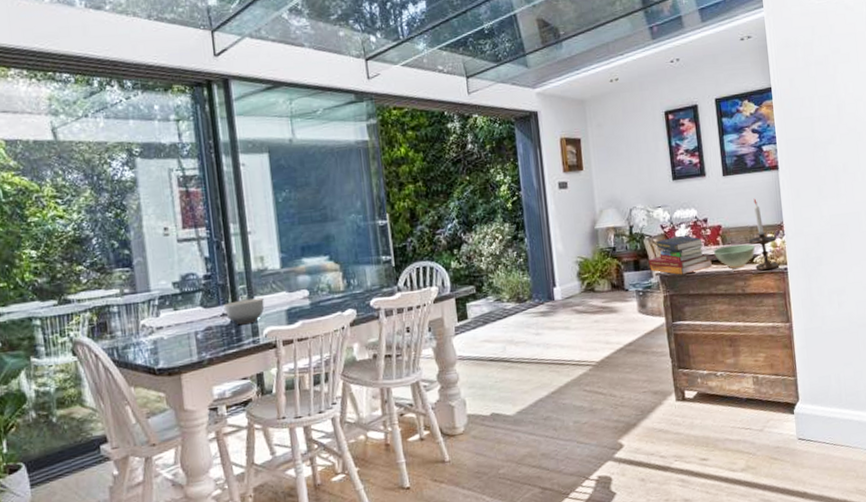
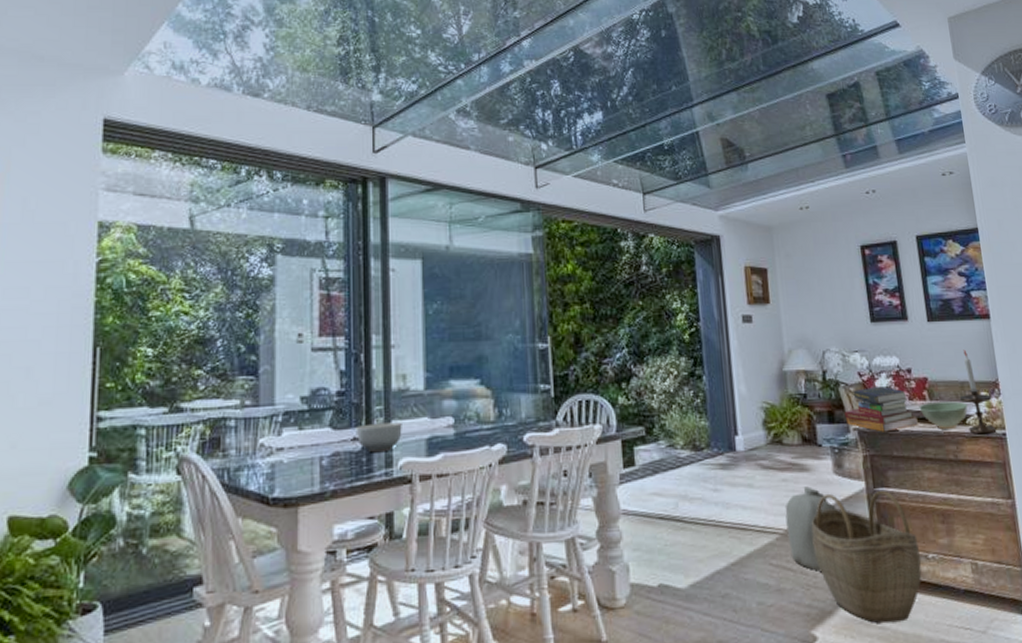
bag: none [596,325,641,393] -> present [784,486,837,571]
woven basket: none [619,324,711,430] -> present [811,491,922,624]

